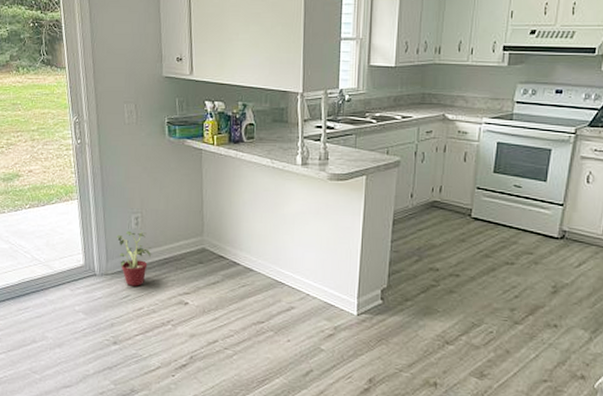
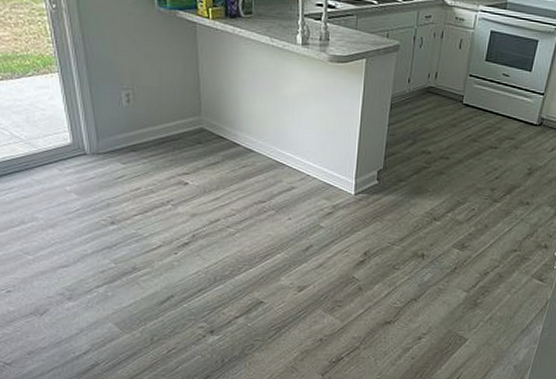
potted plant: present [116,230,152,286] -> none [106,108,147,166]

